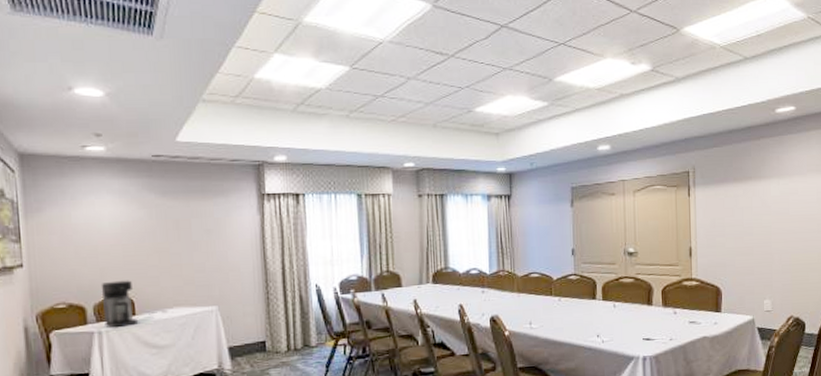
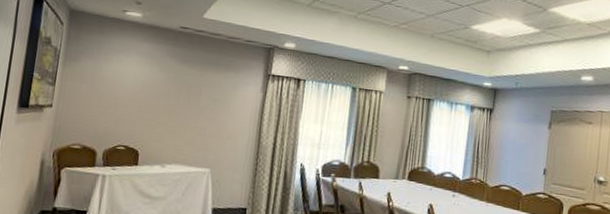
coffee maker: present [100,280,139,328] -> none [109,131,141,175]

